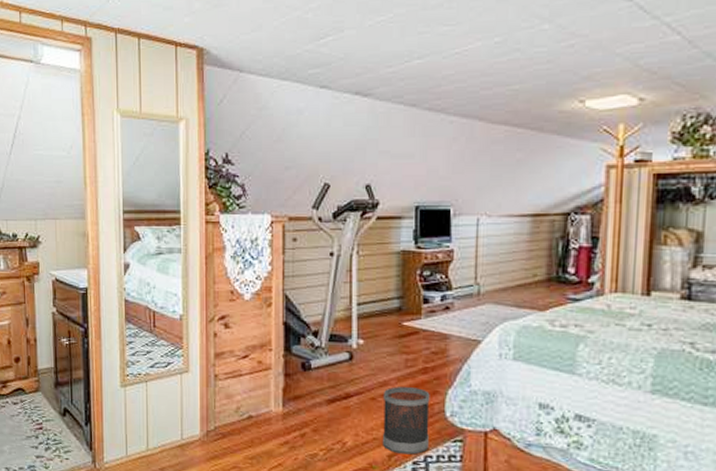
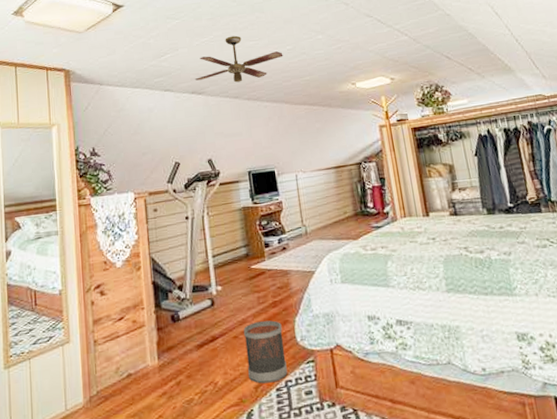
ceiling fan: none [361,15,488,84] -> present [195,35,283,83]

